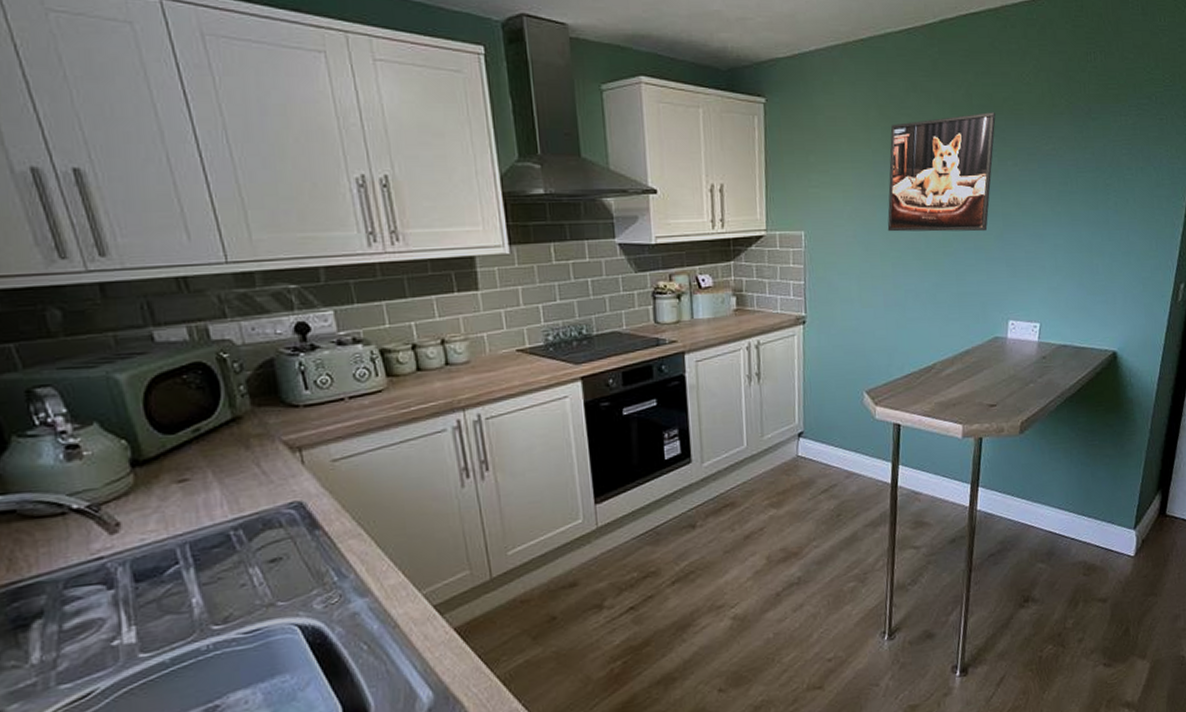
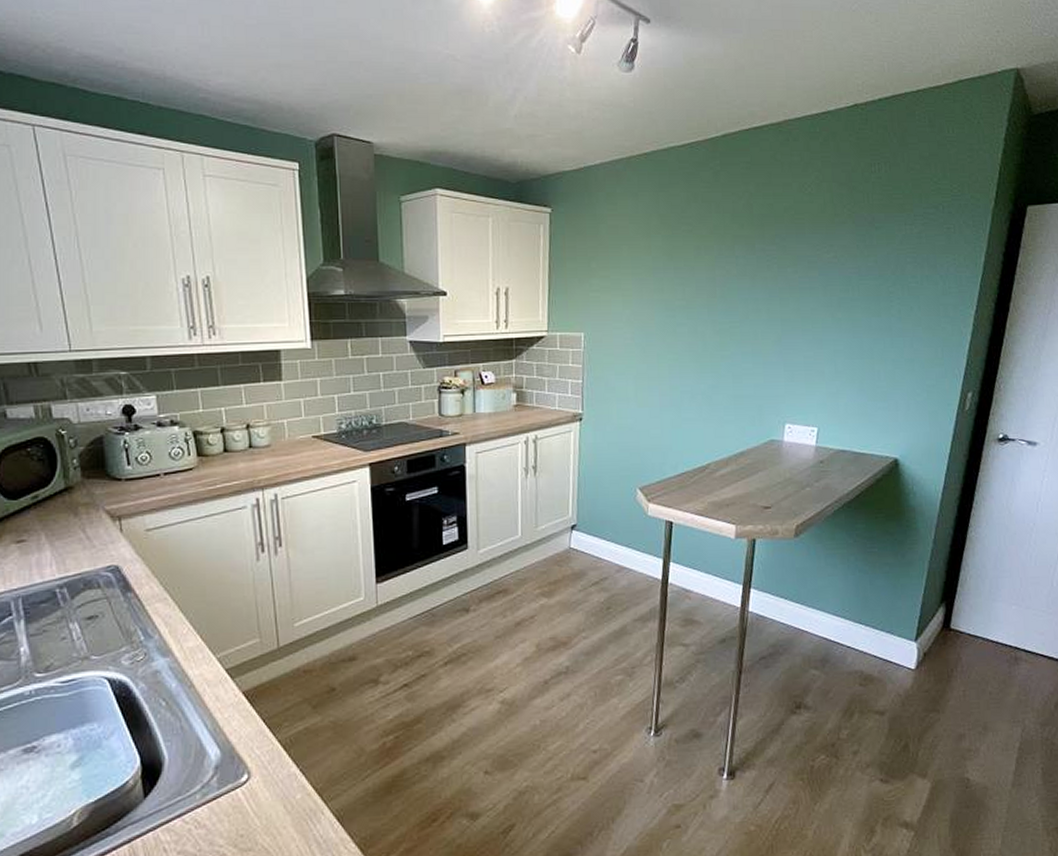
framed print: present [887,112,996,232] -> none [665,221,776,336]

